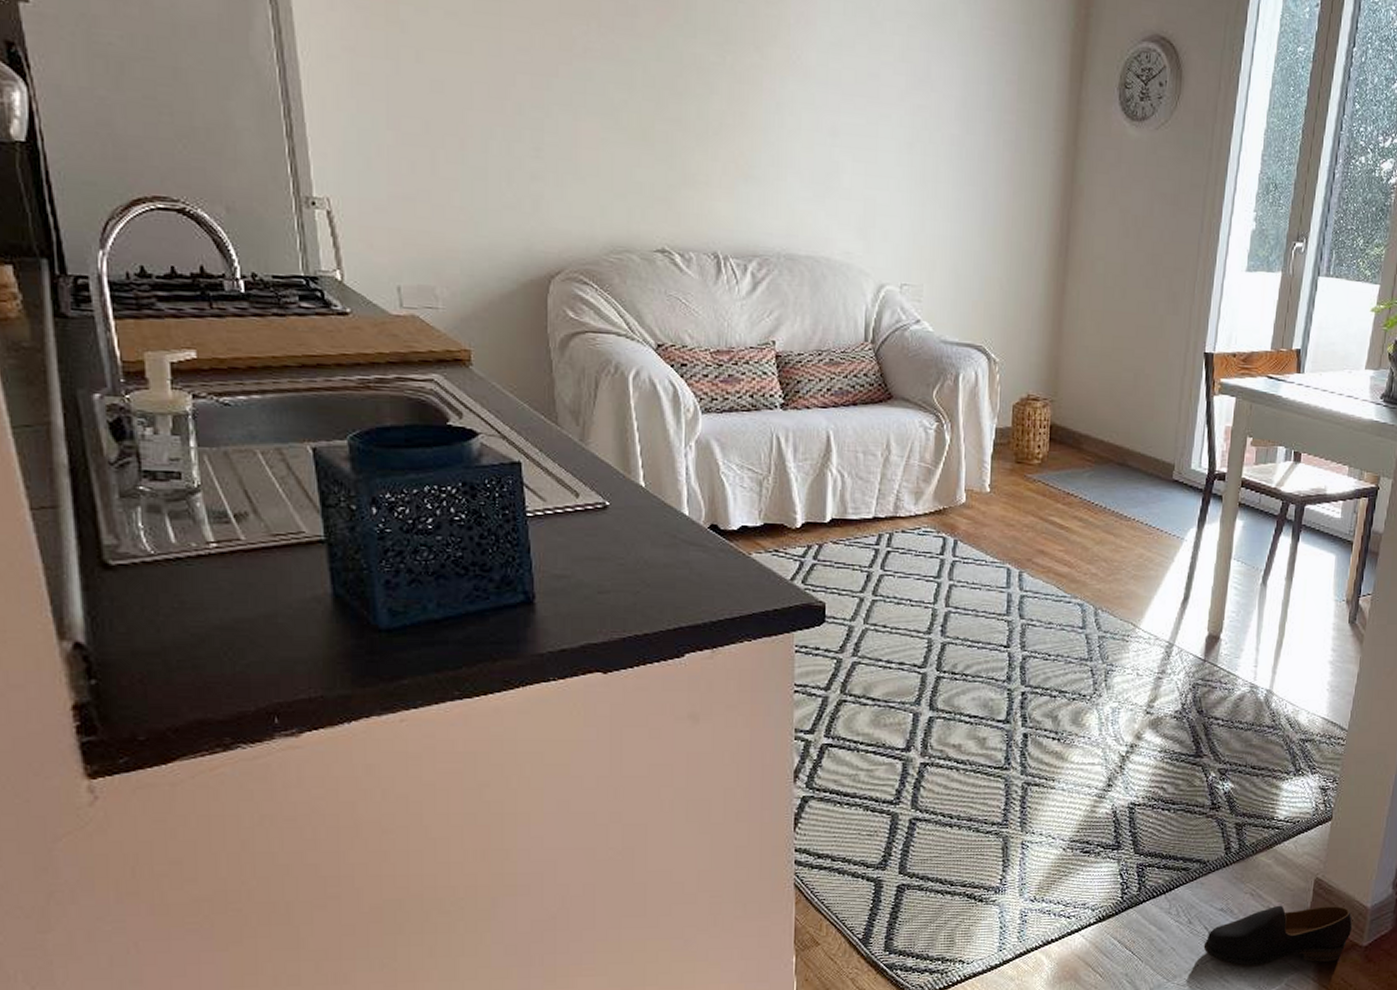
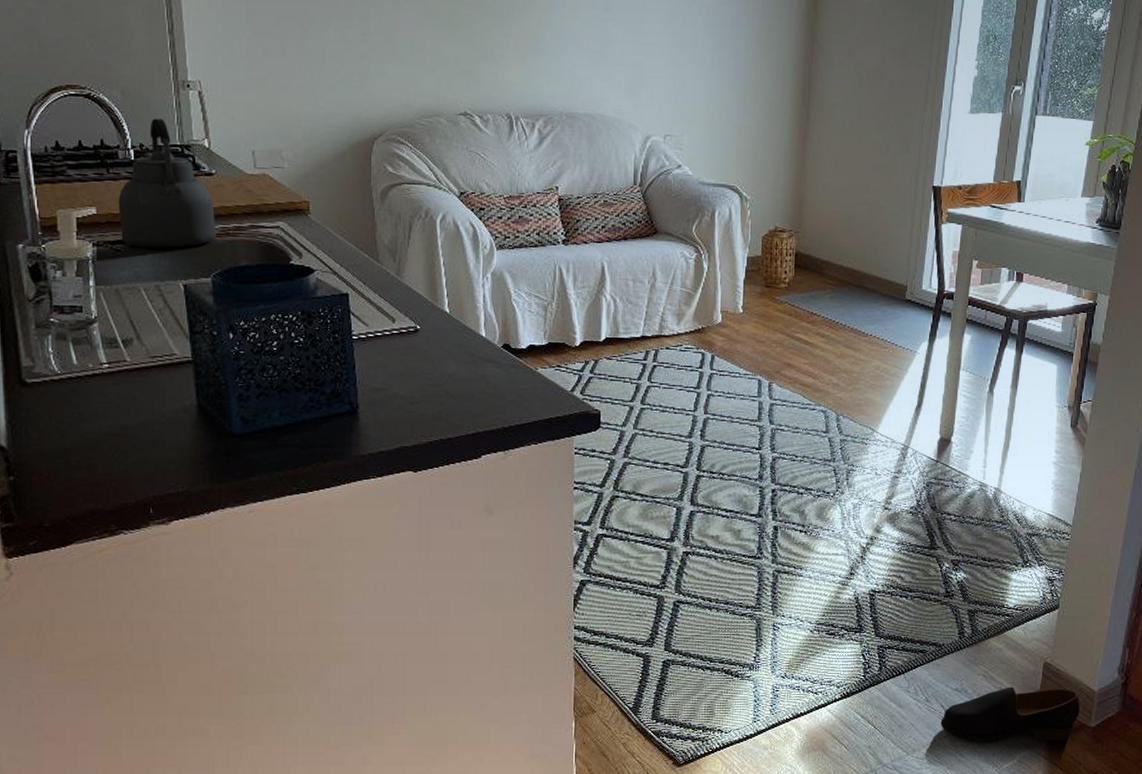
kettle: none [225,242,354,403] -> present [118,118,217,248]

